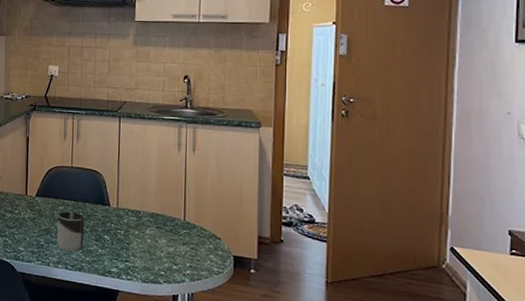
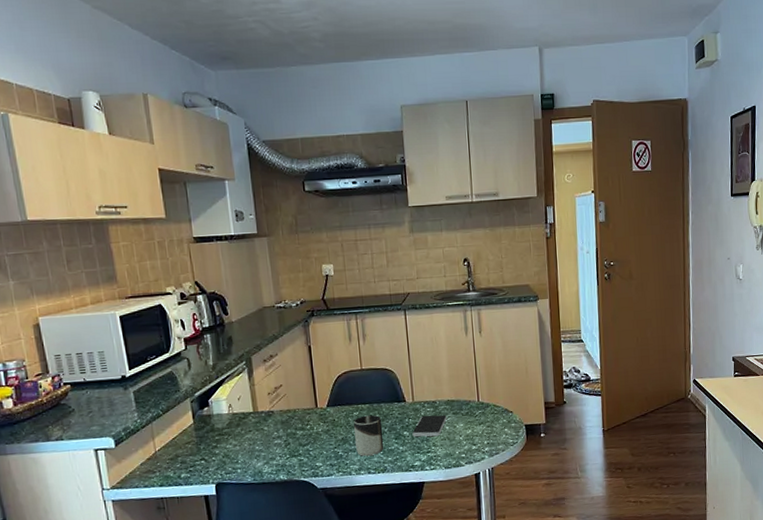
smartphone: none [113,223,150,247] -> present [412,414,447,437]

